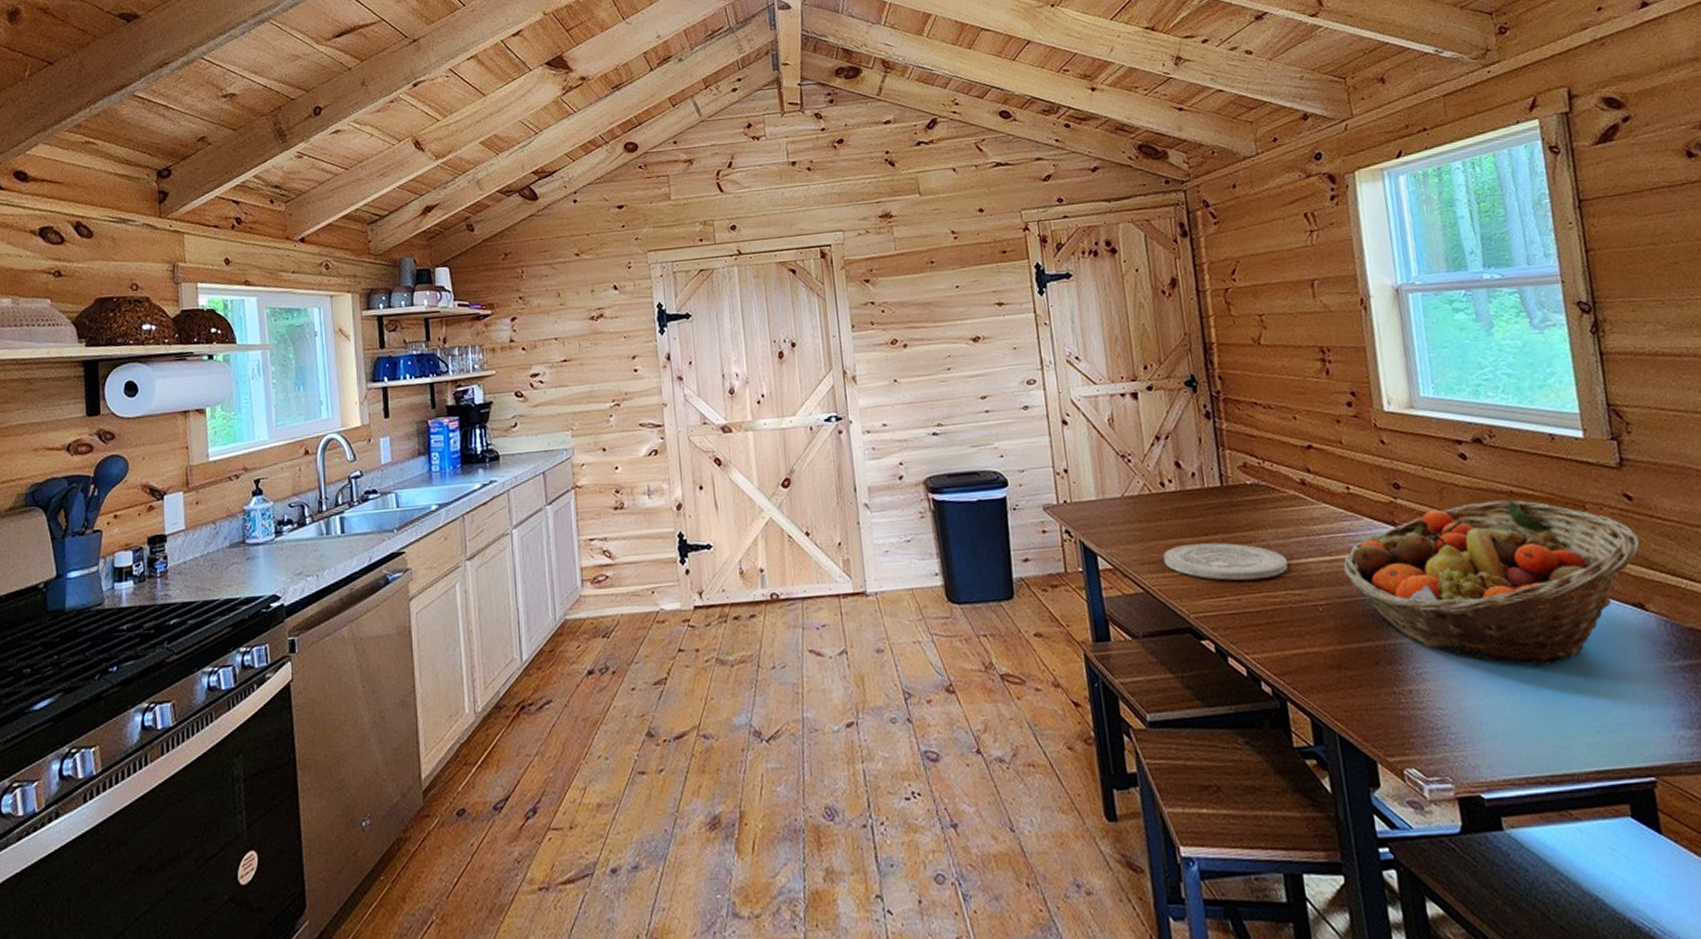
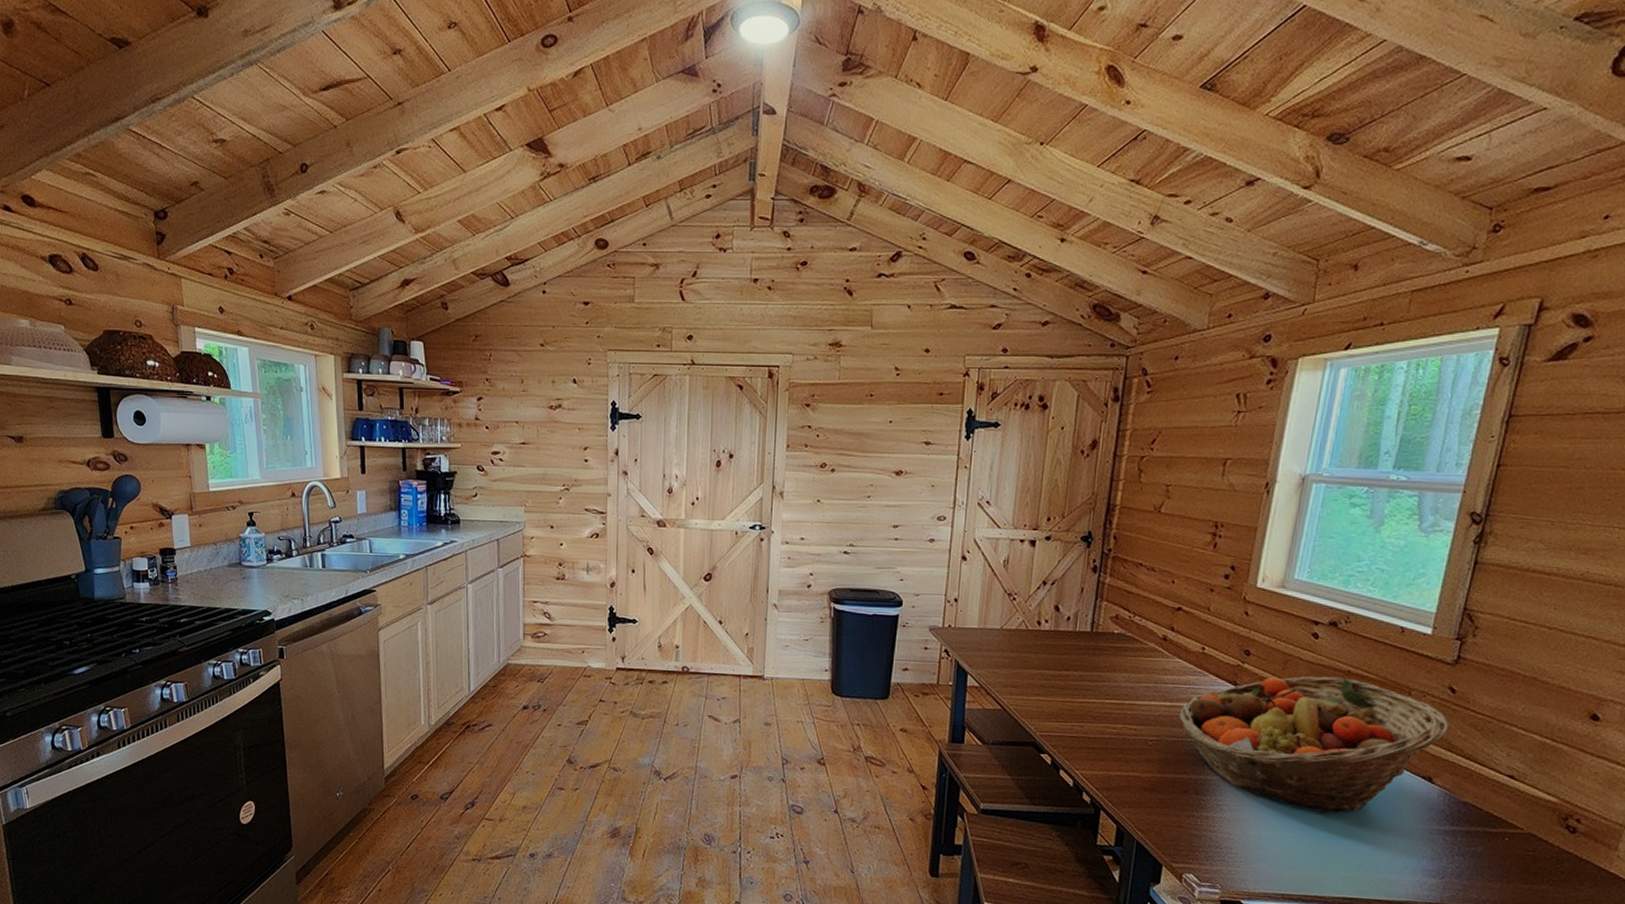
plate: present [1163,542,1288,581] -> none [1025,676,1132,713]

